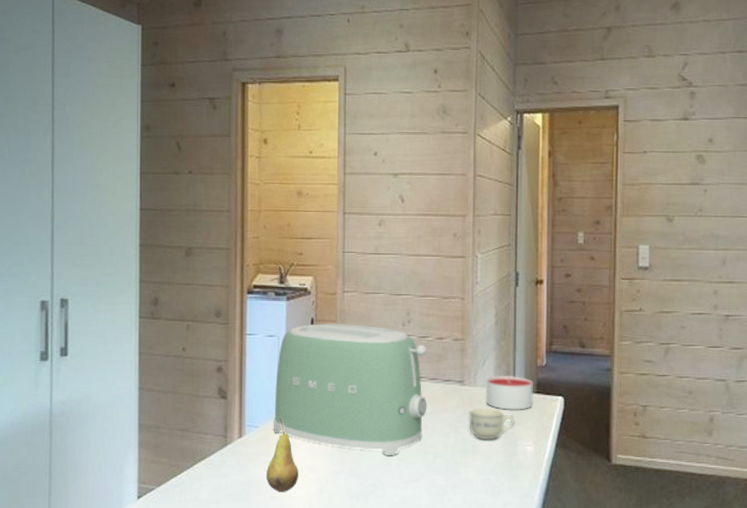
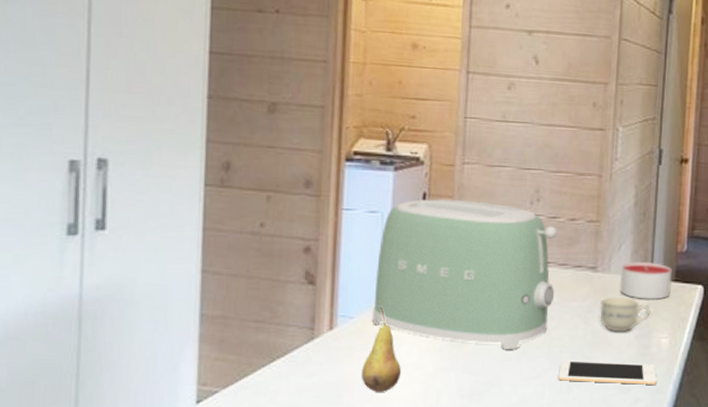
cell phone: none [434,466,524,489] -> present [558,360,657,385]

